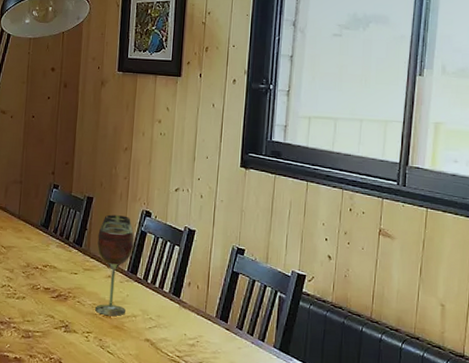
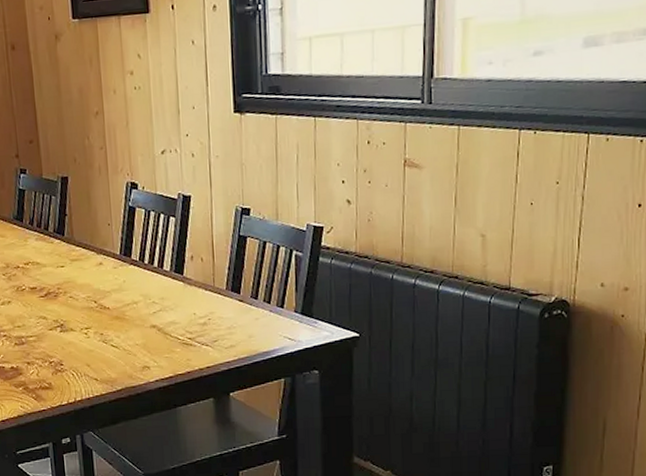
wineglass: present [95,214,135,316] -> none [80,192,125,307]

